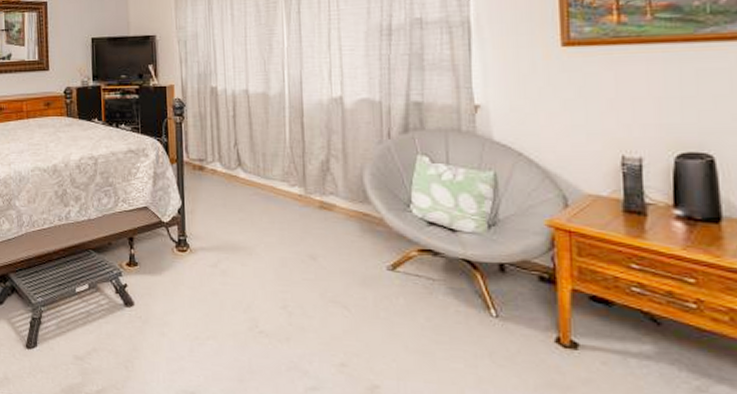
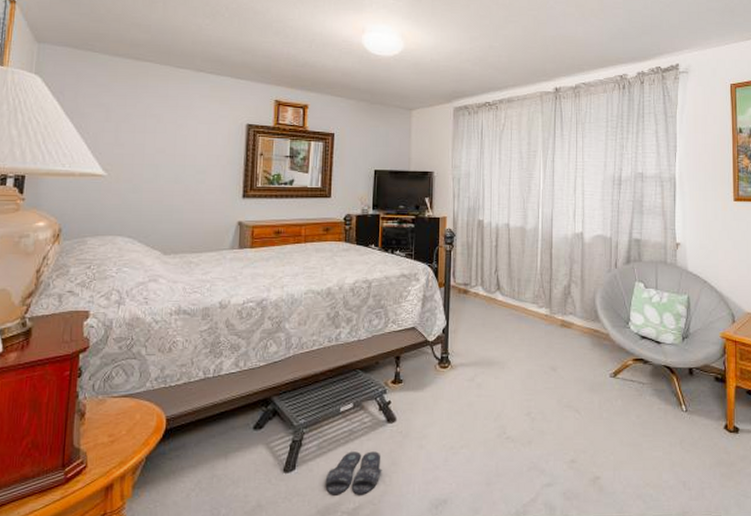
slippers: none [67,333,124,379] -> present [325,451,382,495]

